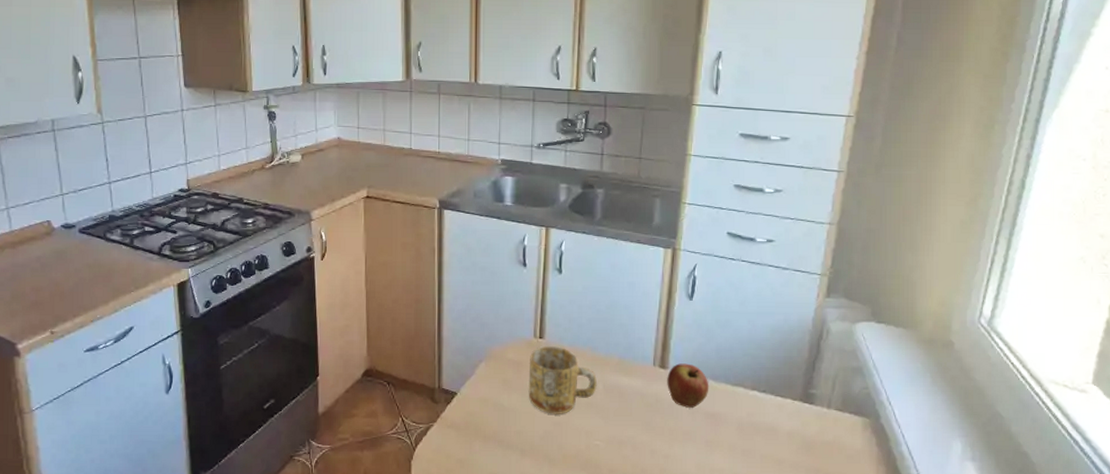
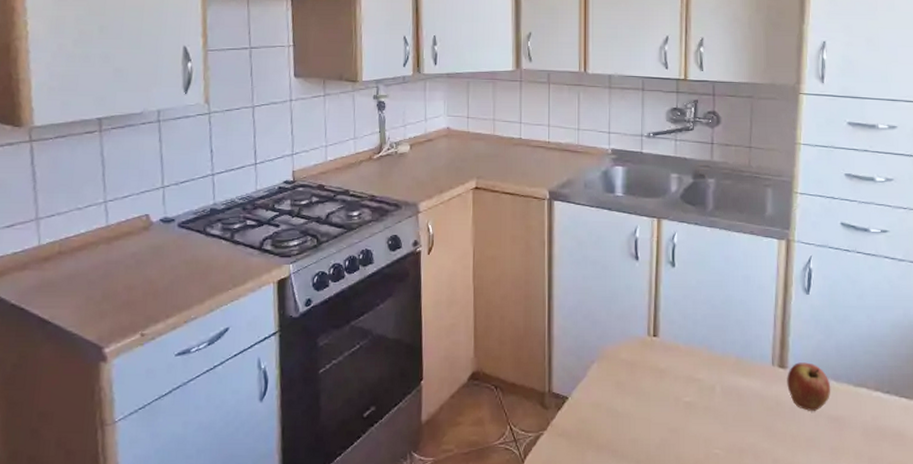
mug: present [528,345,597,415] -> none [643,344,714,421]

